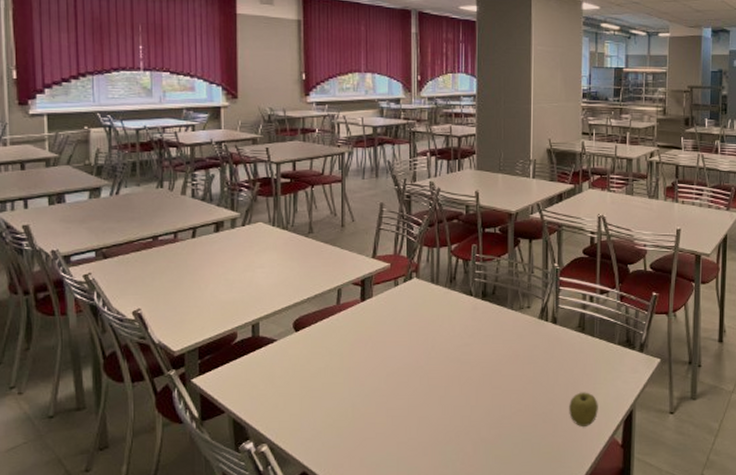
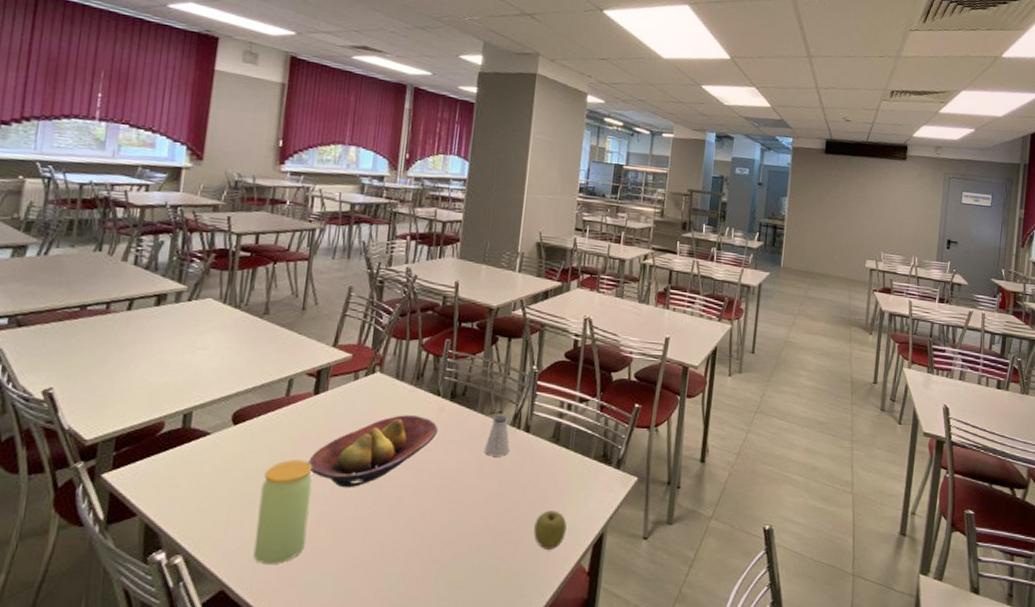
jar: none [326,359,369,450] -> present [253,460,313,565]
fruit bowl: none [363,315,474,381] -> present [308,415,438,488]
saltshaker: none [518,310,540,347] -> present [485,415,510,457]

